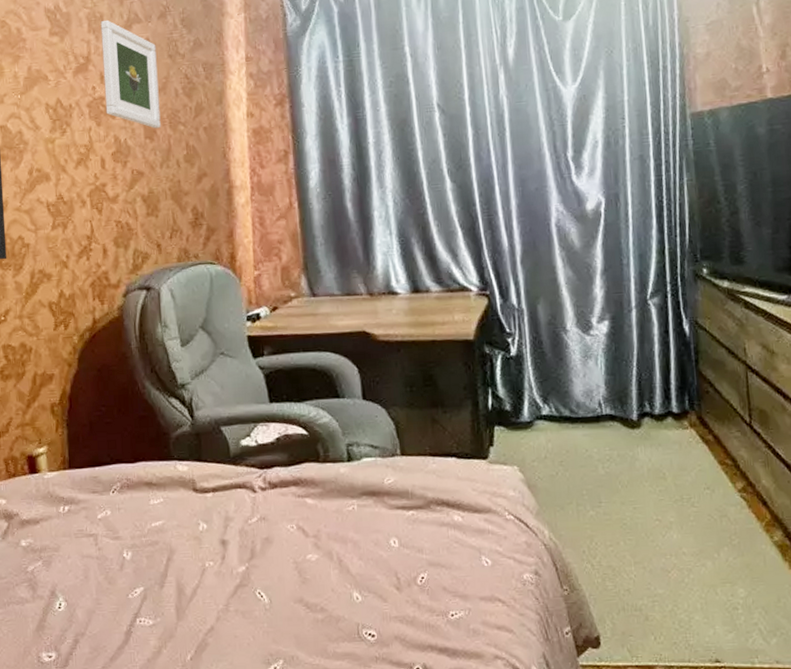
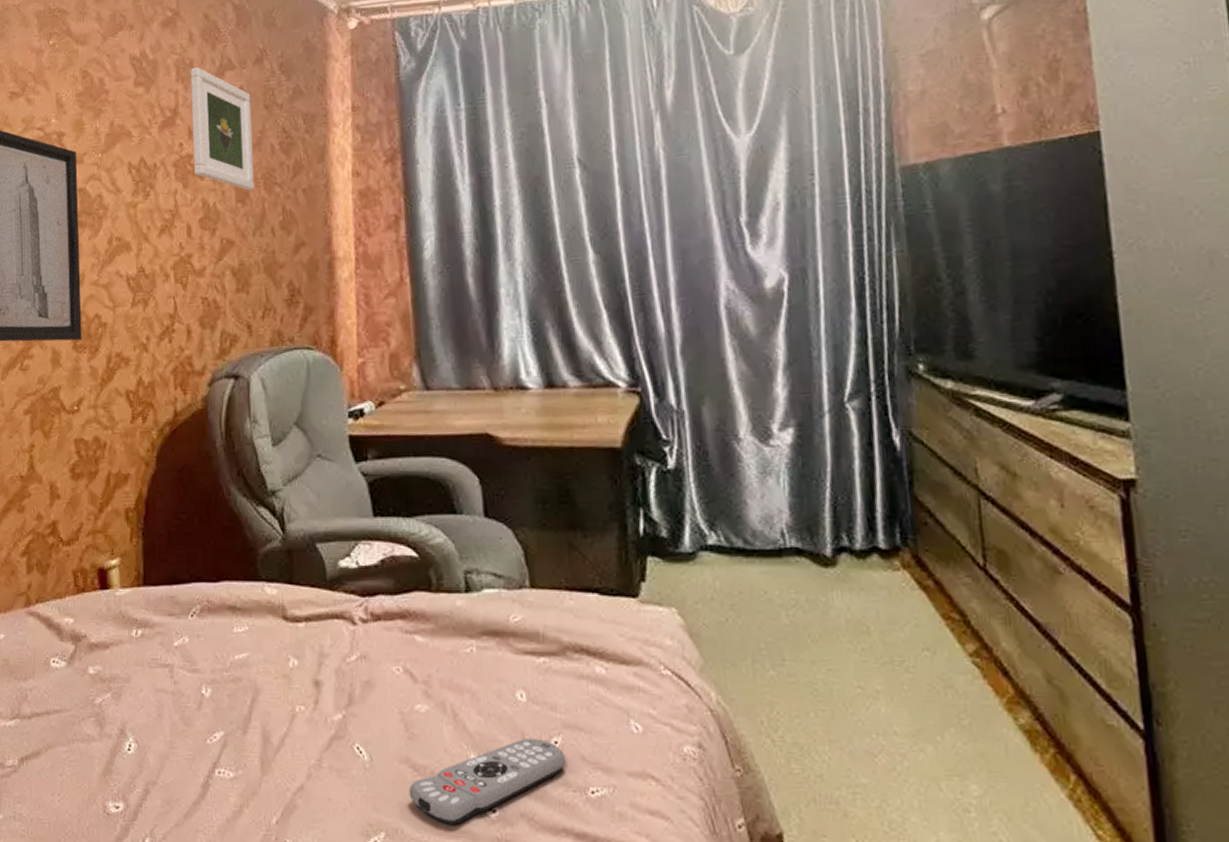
remote control: none [302,575,431,649] -> present [409,738,566,825]

